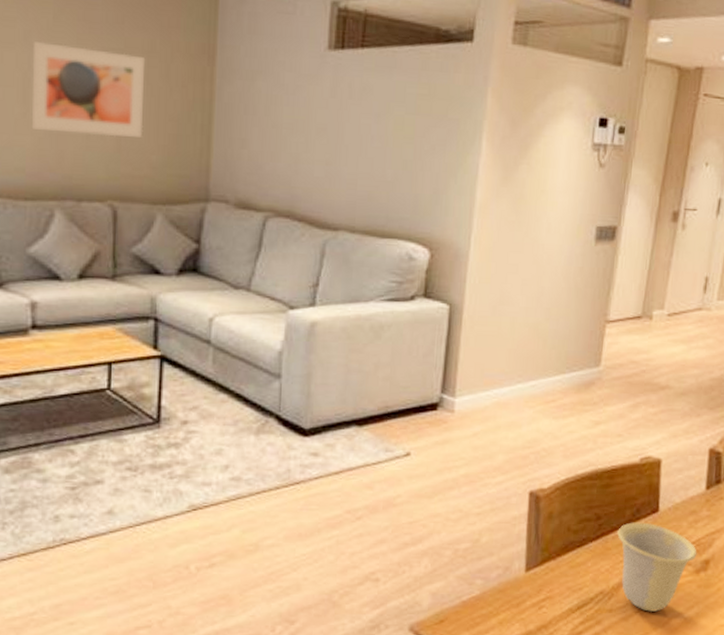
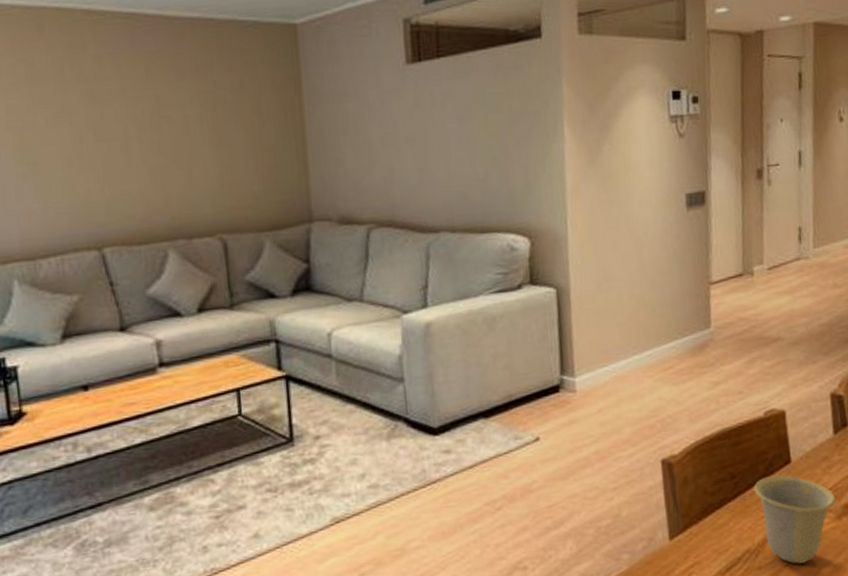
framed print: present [31,41,146,137] -> none [129,94,243,177]

